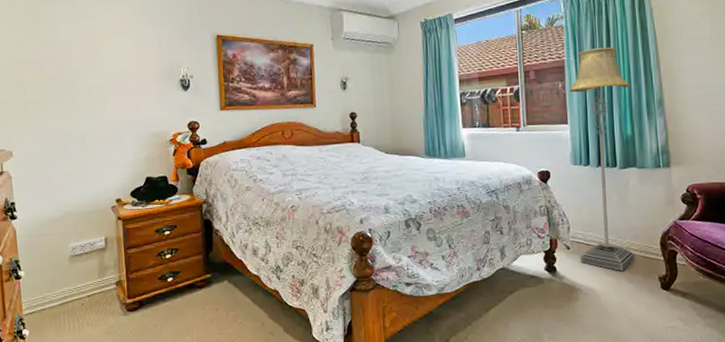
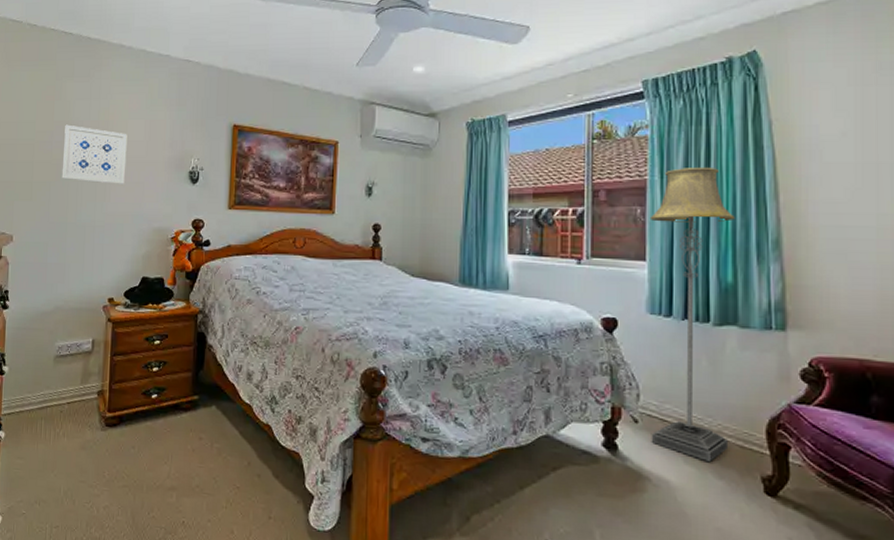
wall art: none [52,44,119,96] -> present [61,124,127,184]

